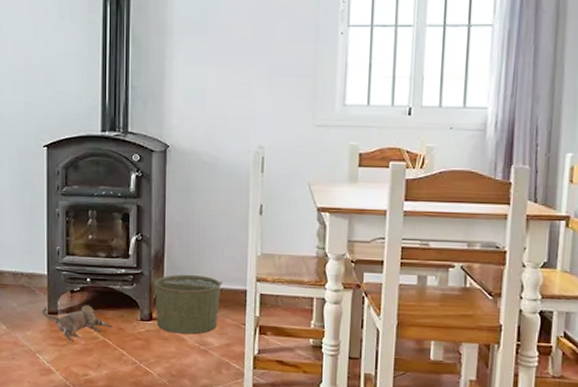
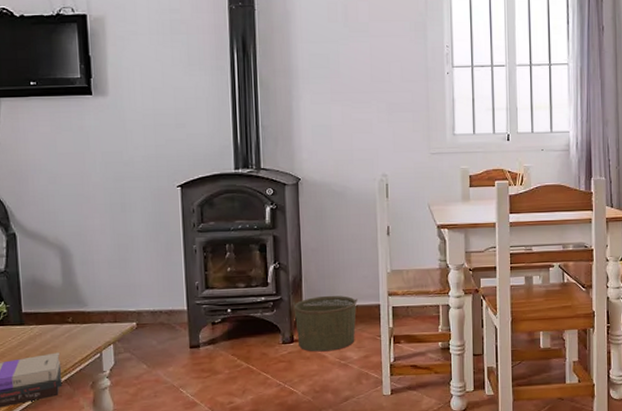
cat: present [42,305,113,341] -> none [183,335,256,372]

